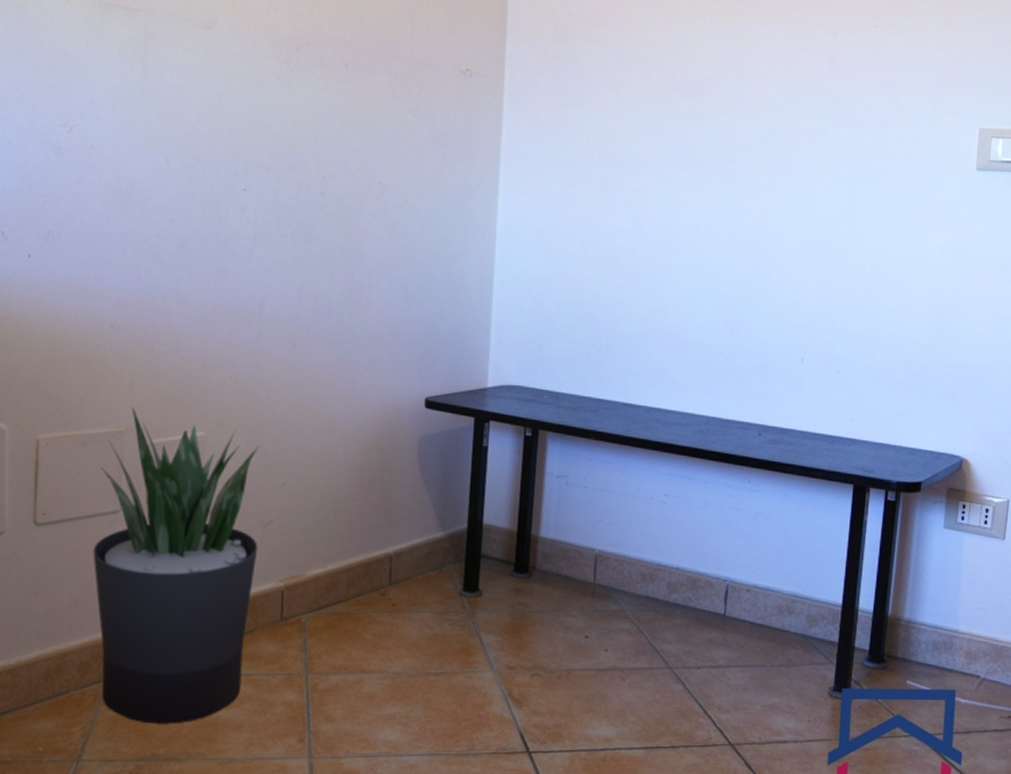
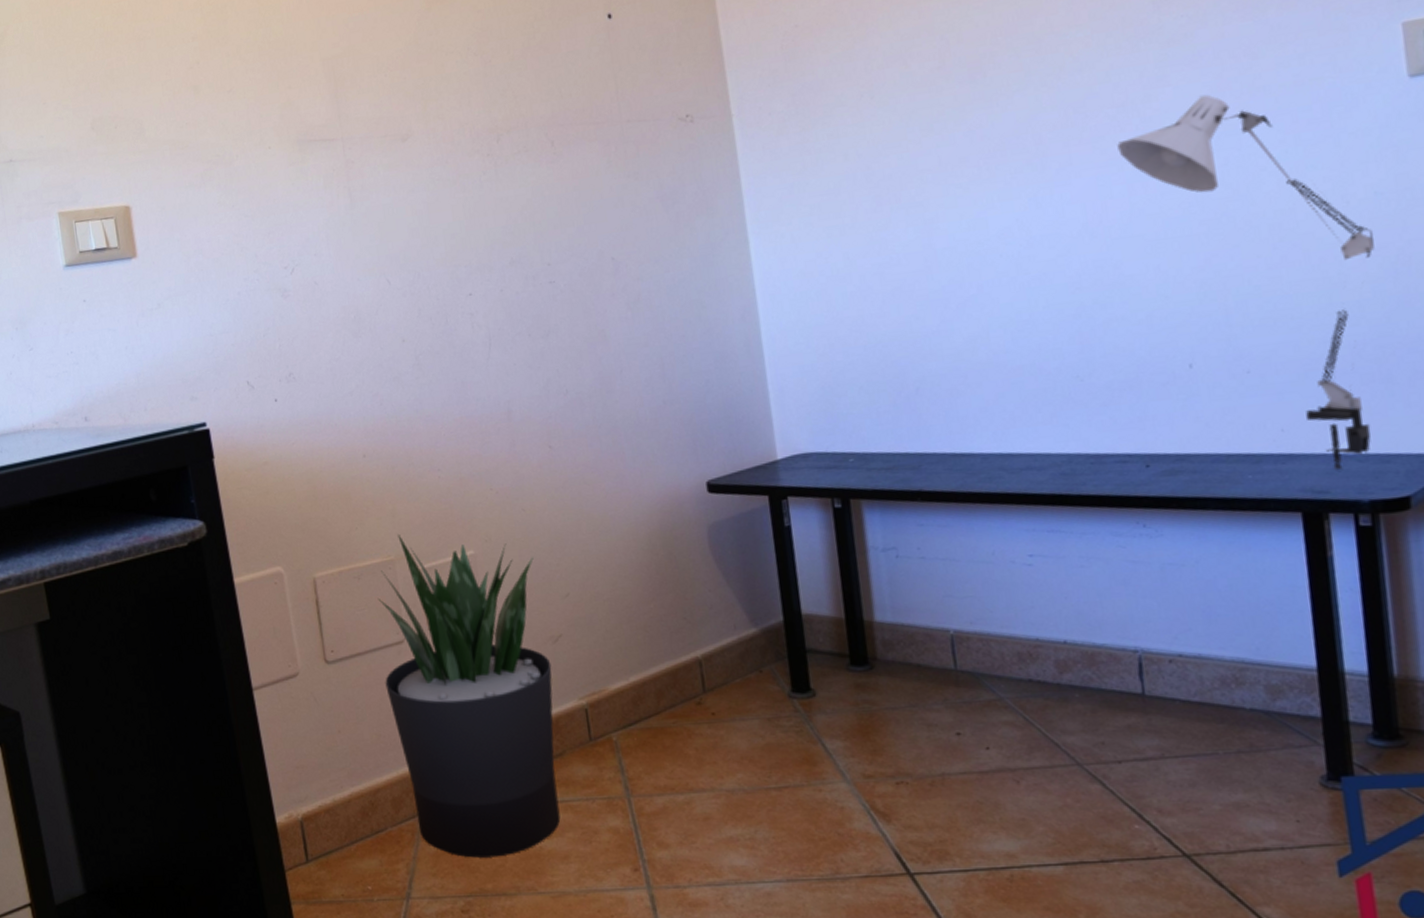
desk lamp: none [784,150,934,455] -> present [1117,94,1375,470]

